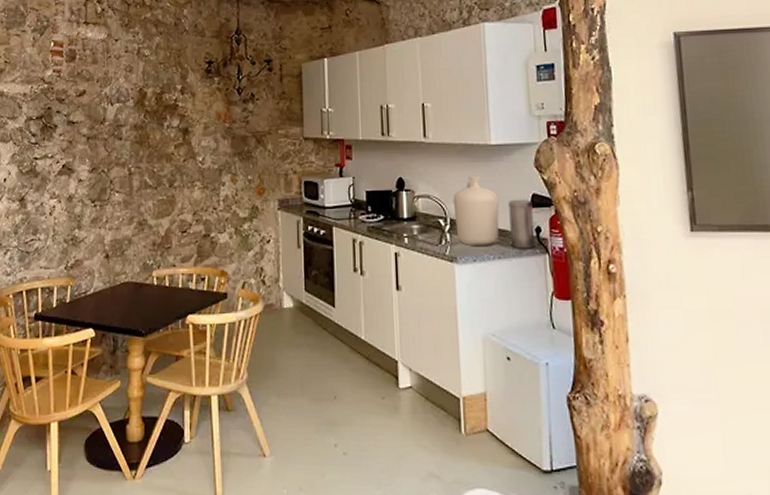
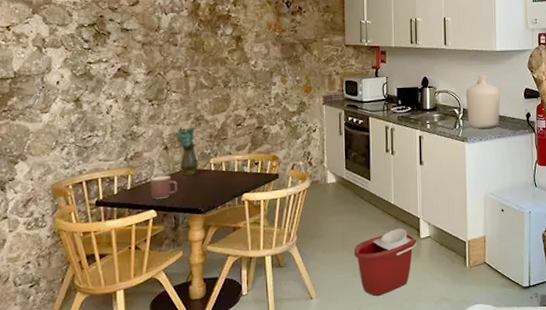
mug: none [90,288,118,317] -> present [150,175,178,200]
vase: none [116,231,141,290] -> present [174,125,199,176]
bucket: none [315,372,395,463] -> present [354,228,417,297]
canister: present [508,199,536,249] -> none [507,92,526,130]

